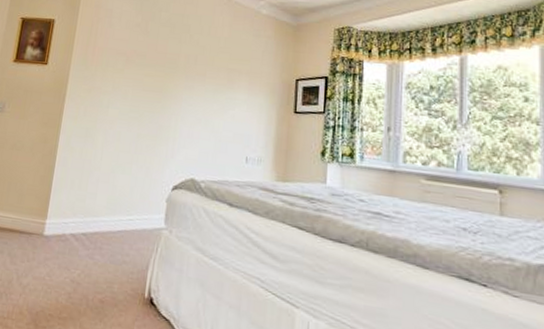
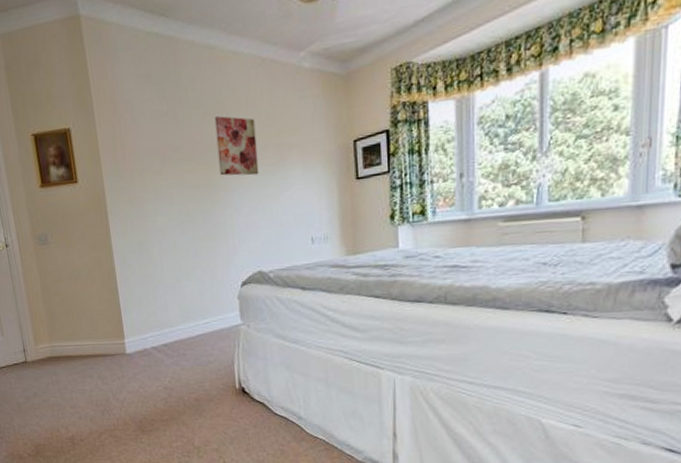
wall art: none [174,36,213,91] -> present [214,116,259,176]

